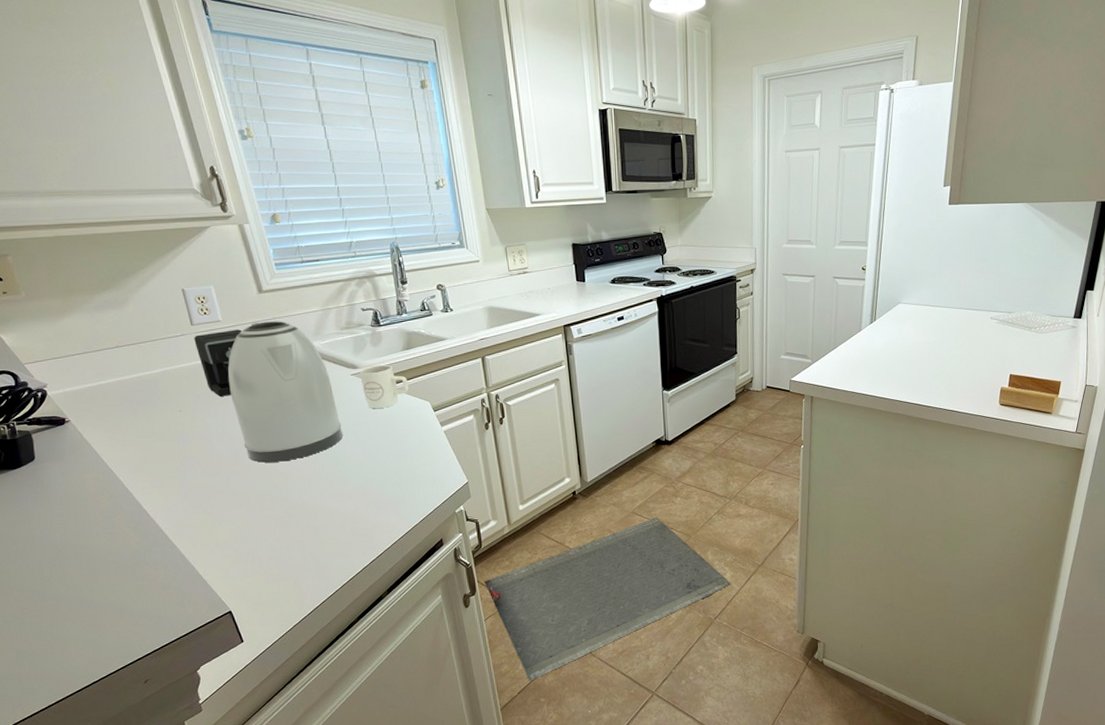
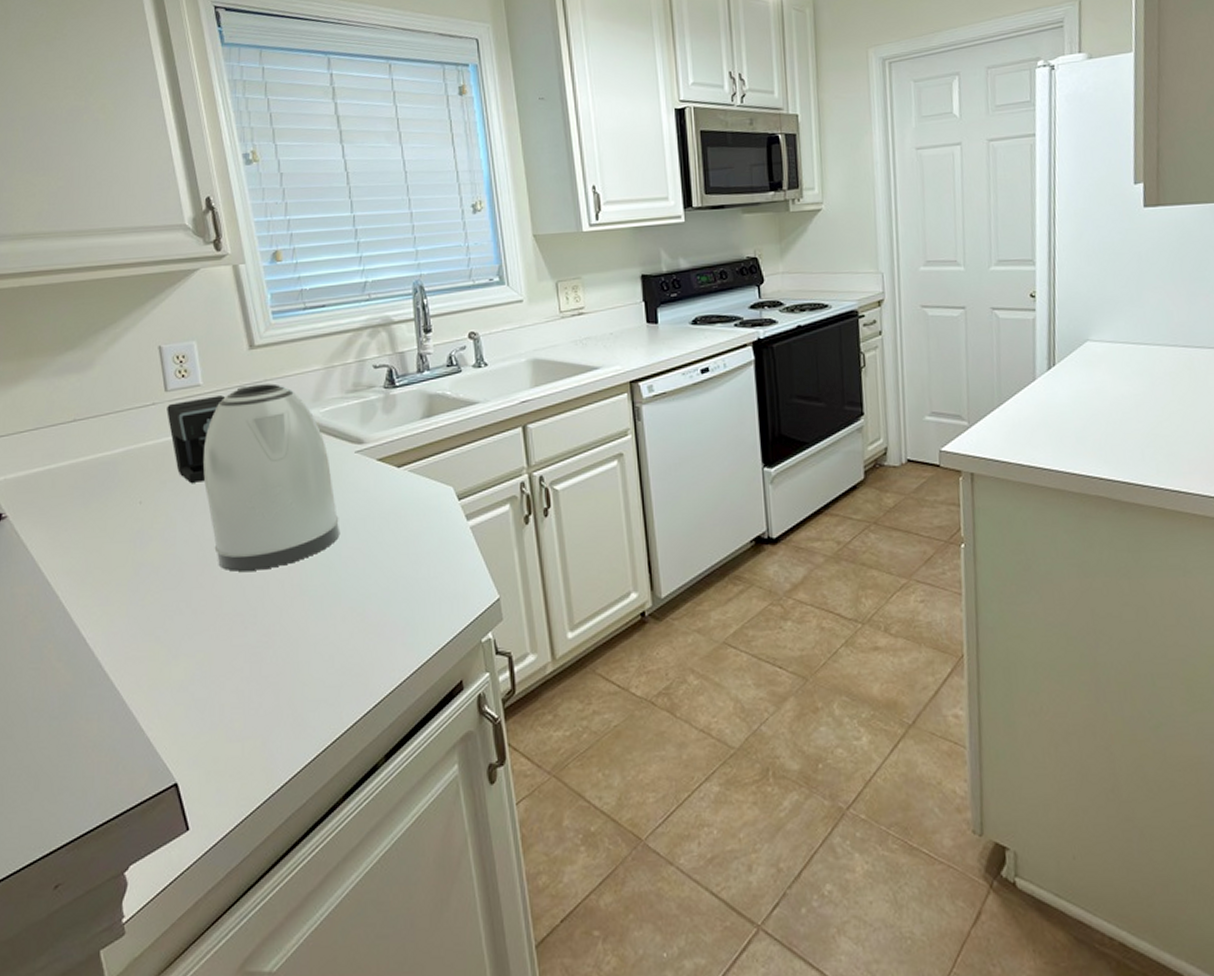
mug: present [360,364,410,409] -> none [366,437,428,498]
door mat: present [484,517,731,681] -> none [518,650,869,902]

